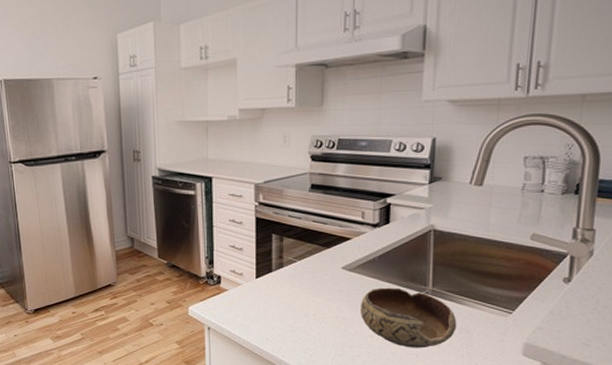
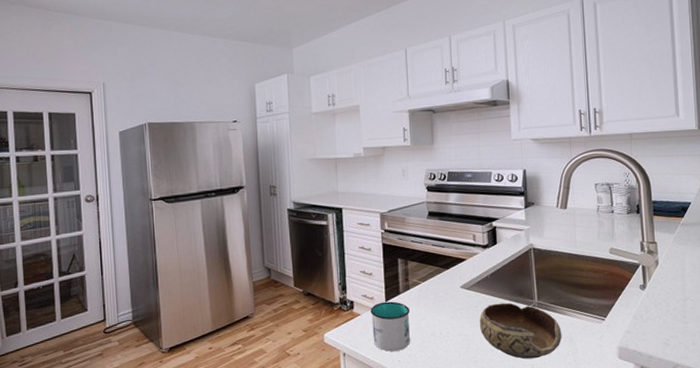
mug: none [239,279,282,329] -> present [370,301,410,352]

